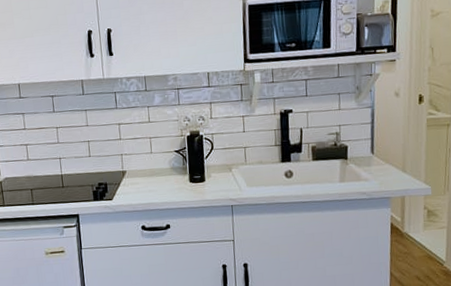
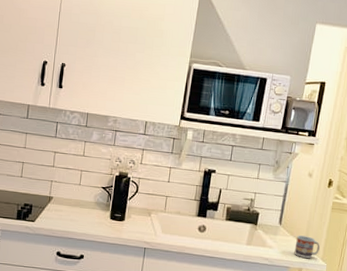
cup: none [393,160,421,185] -> present [294,235,320,258]

